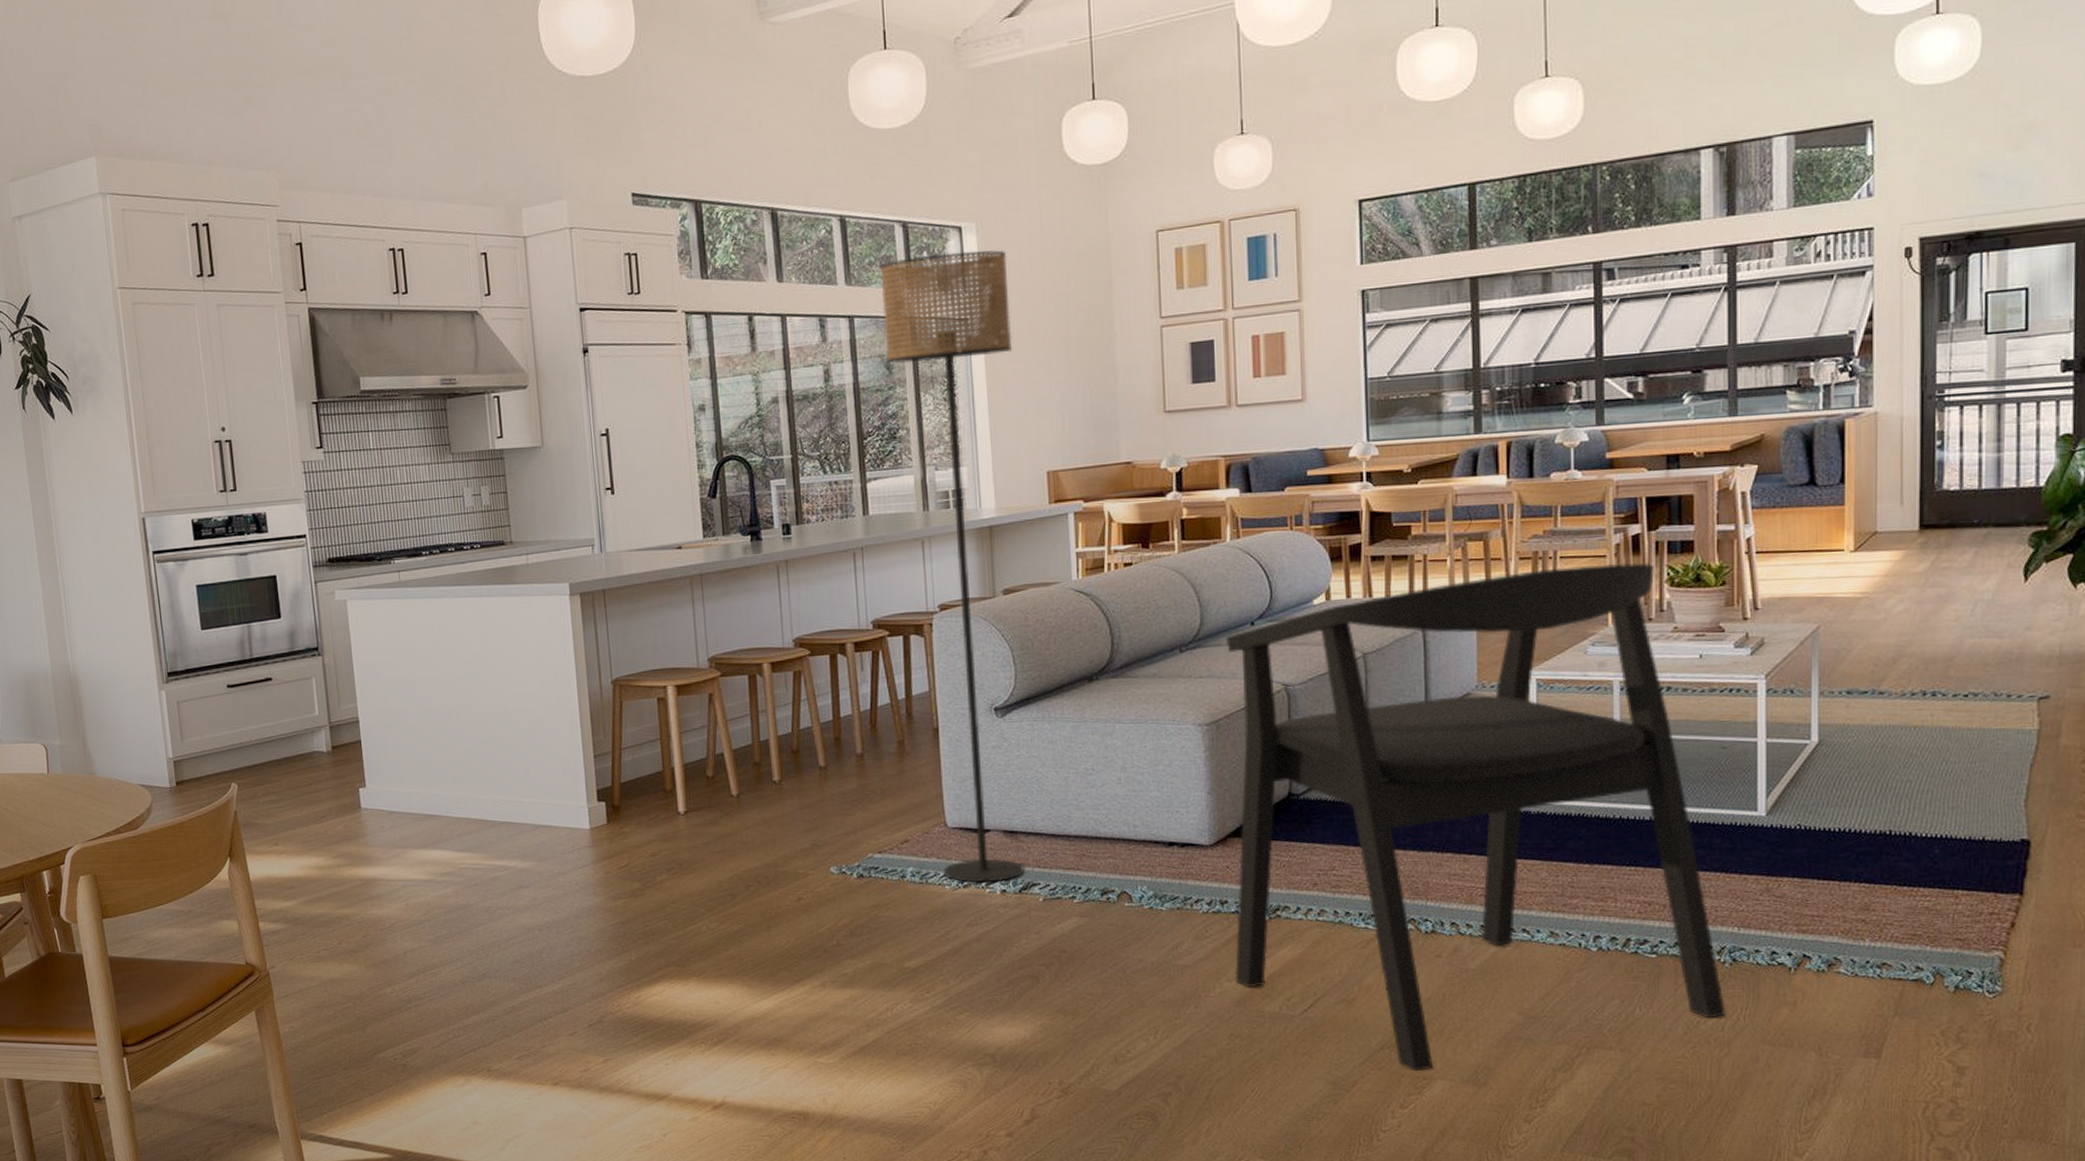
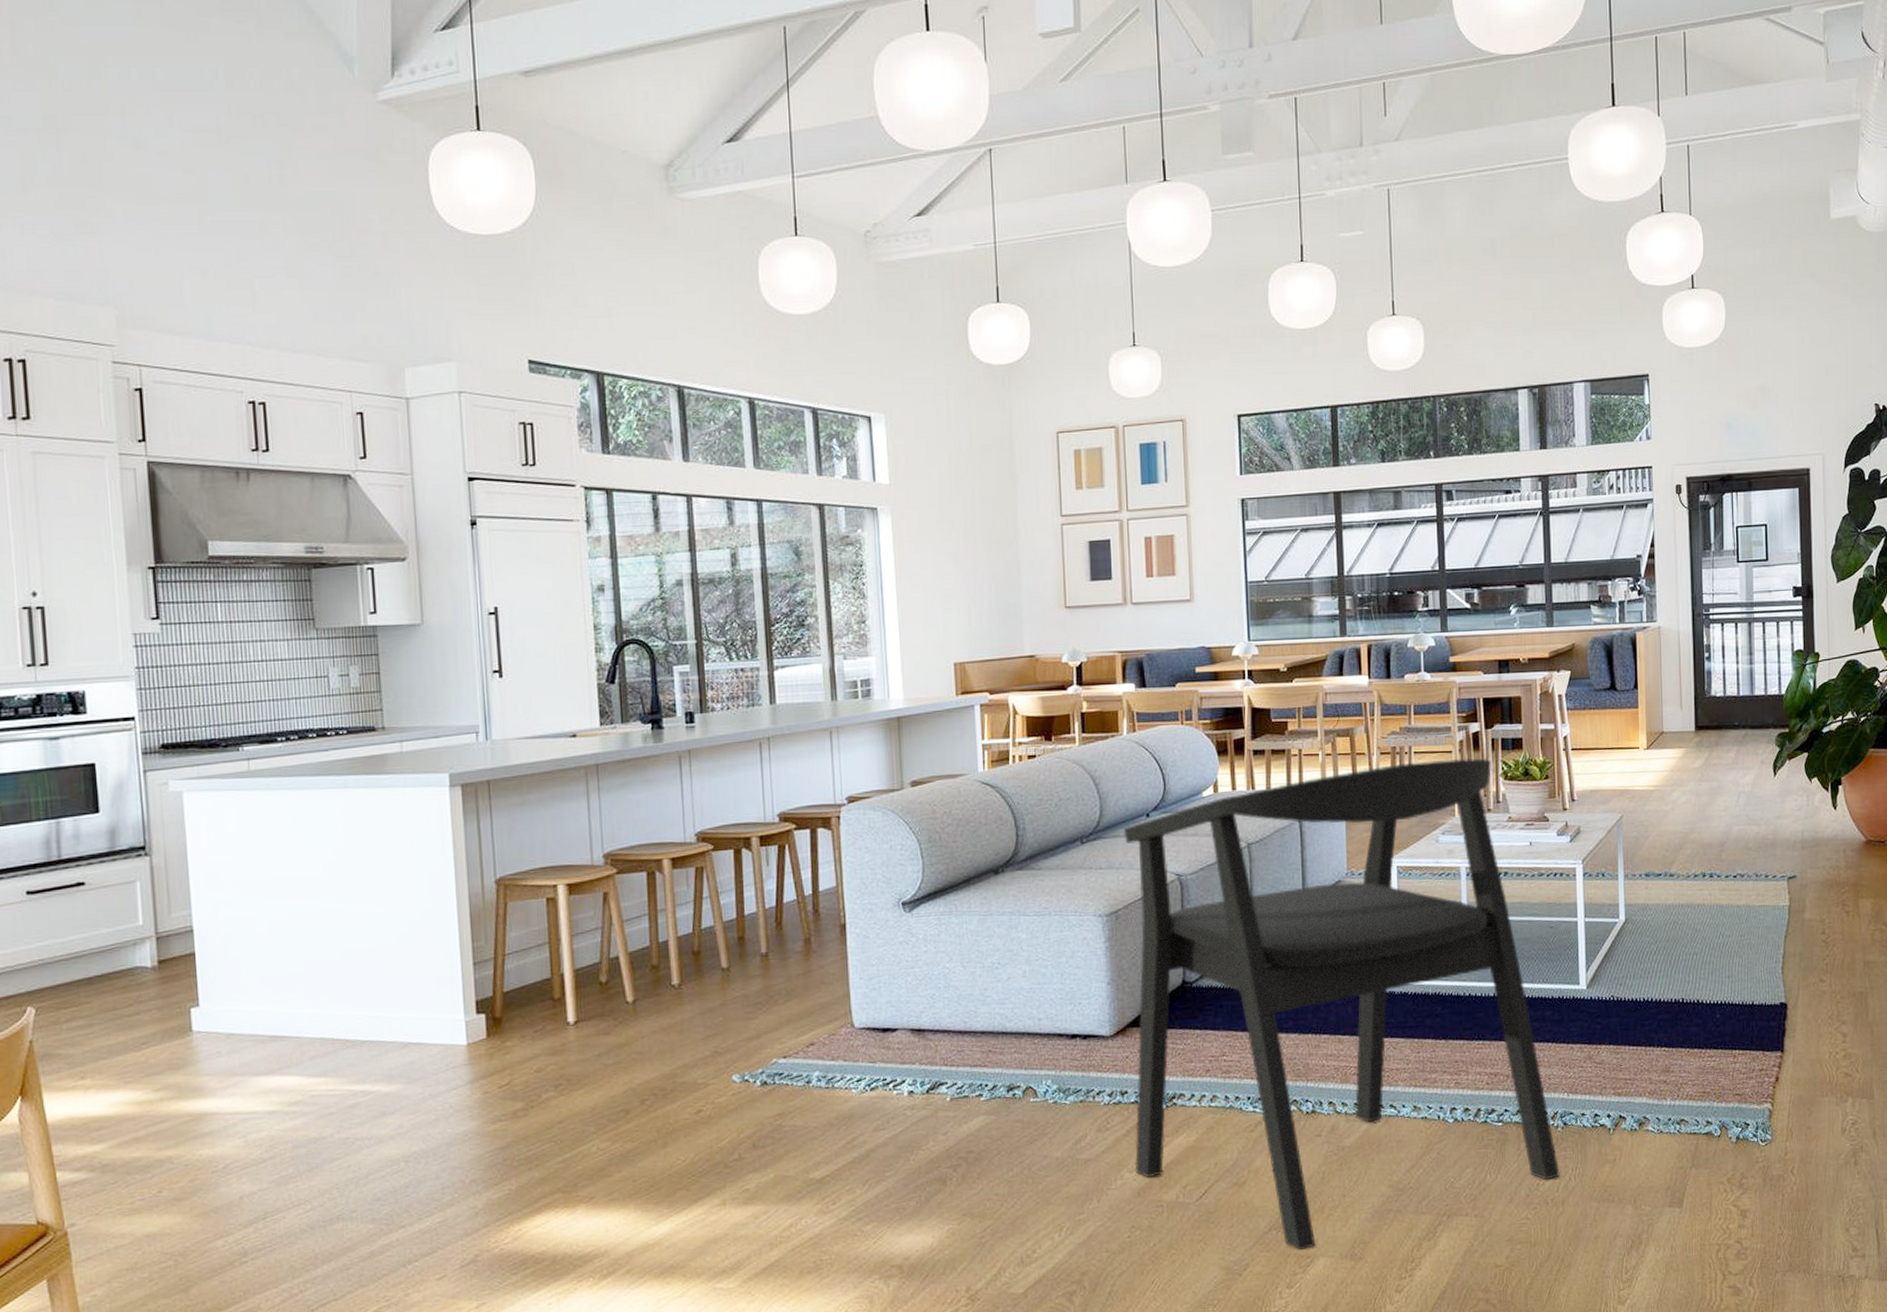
floor lamp: present [880,249,1025,883] -> none [789,441,932,1085]

